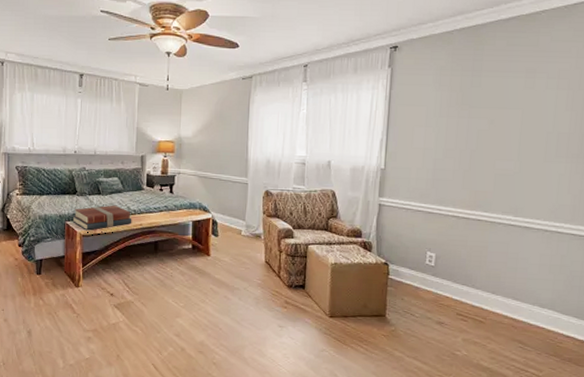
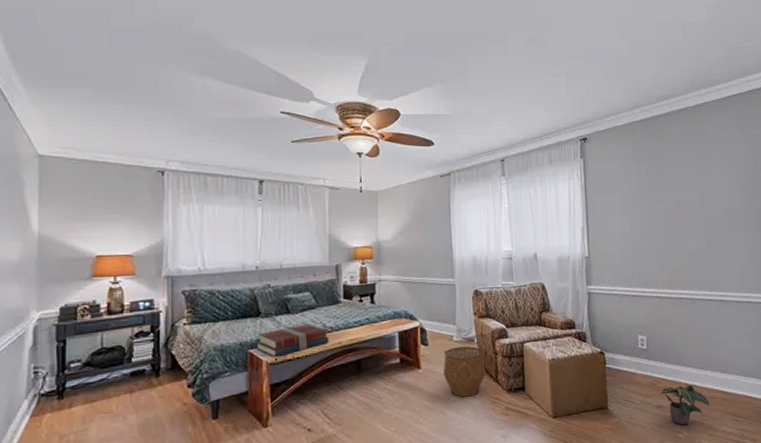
basket: none [230,241,269,287] -> present [443,346,486,398]
potted plant: none [442,305,495,345] -> present [660,385,709,426]

